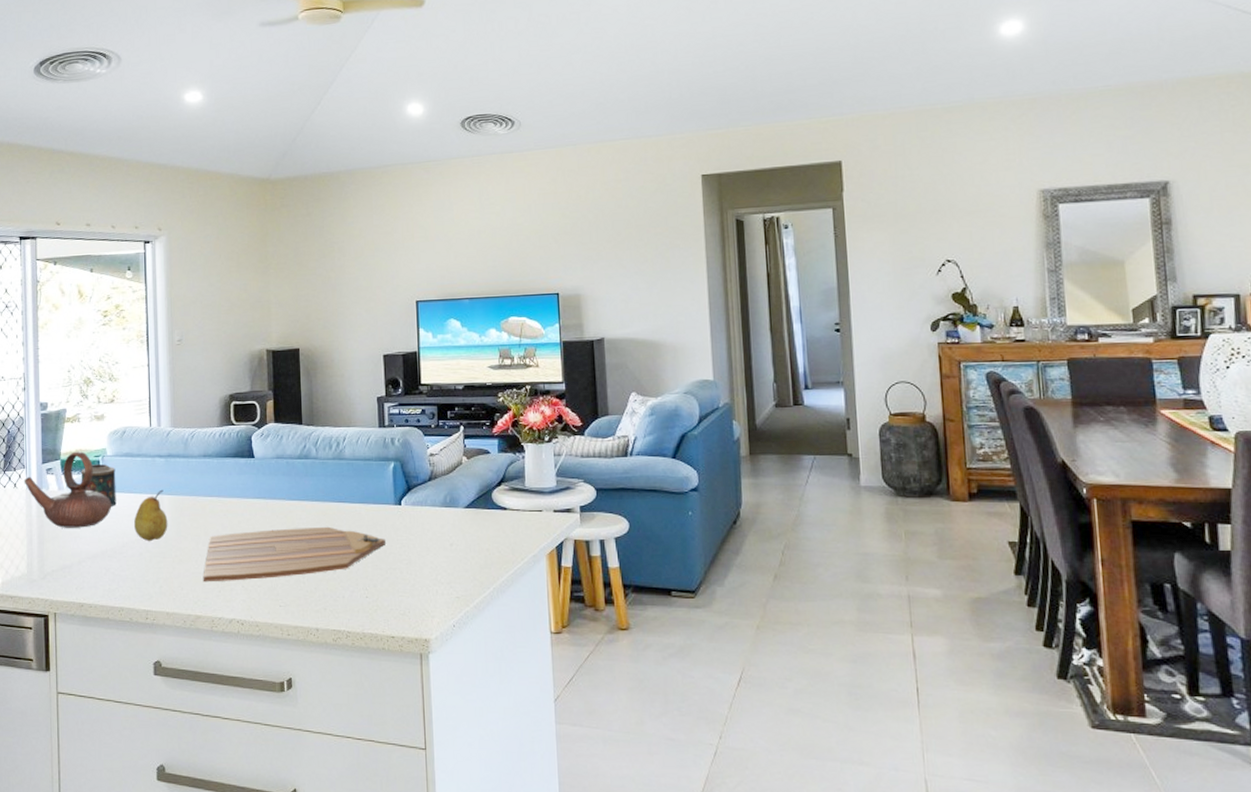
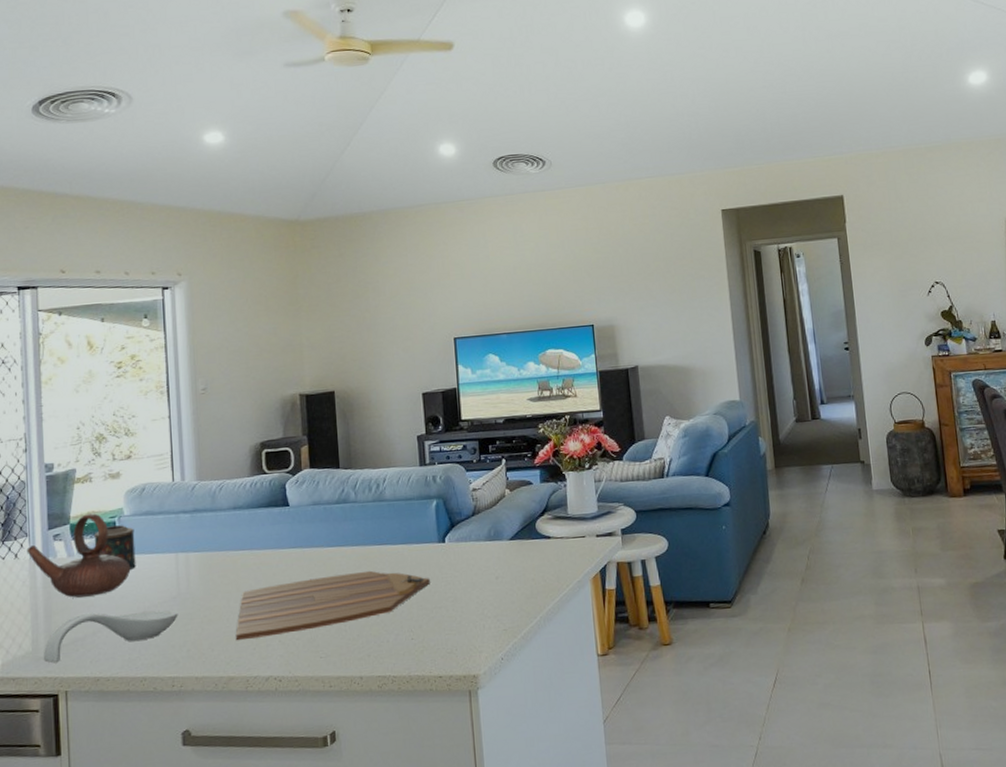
spoon rest: none [36,543,153,586] -> present [43,610,178,664]
fruit: present [134,489,168,542] -> none [156,547,195,604]

